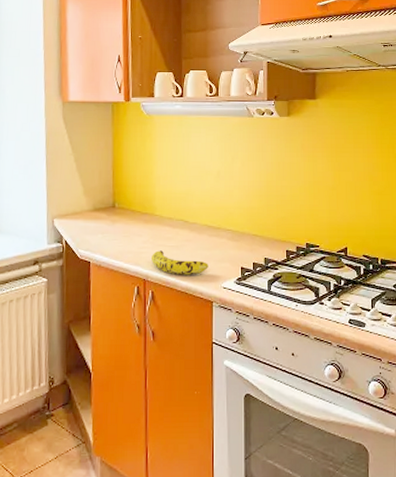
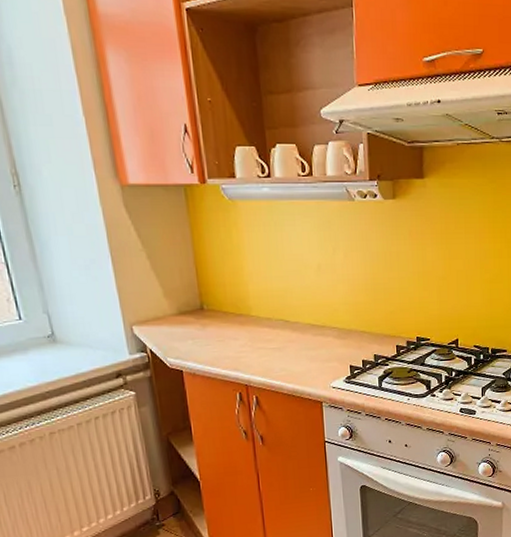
fruit: present [152,250,208,275] -> none [252,353,315,378]

